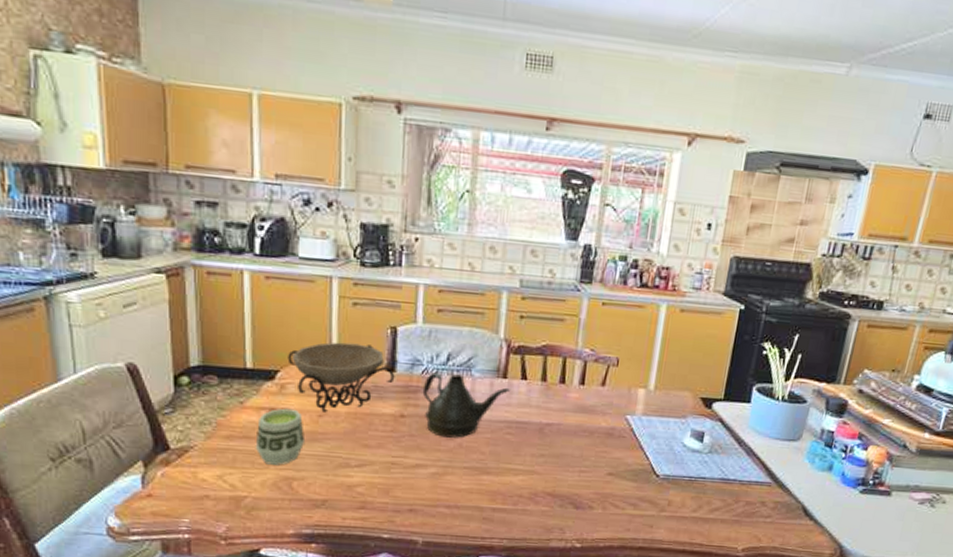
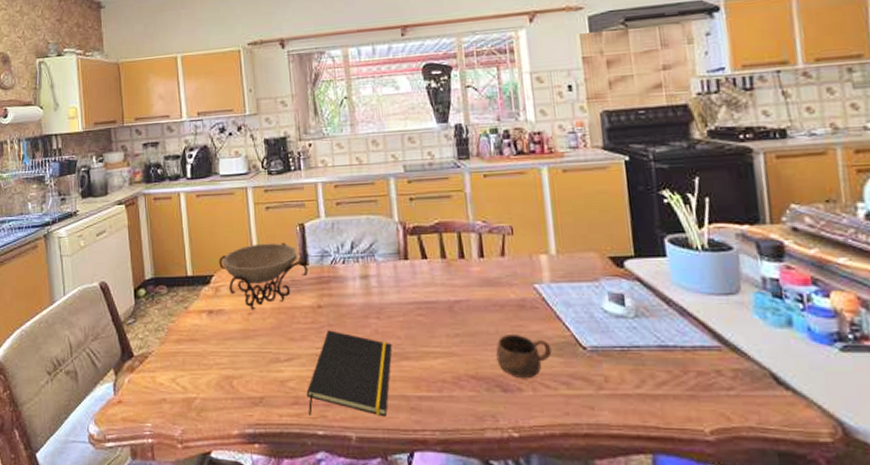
cup: present [255,408,304,465] -> none [199,309,239,365]
notepad: none [375,440,475,525] -> present [306,330,392,417]
teapot: present [422,371,510,438] -> none [334,260,413,324]
cup: none [575,459,628,498] -> present [496,335,552,378]

